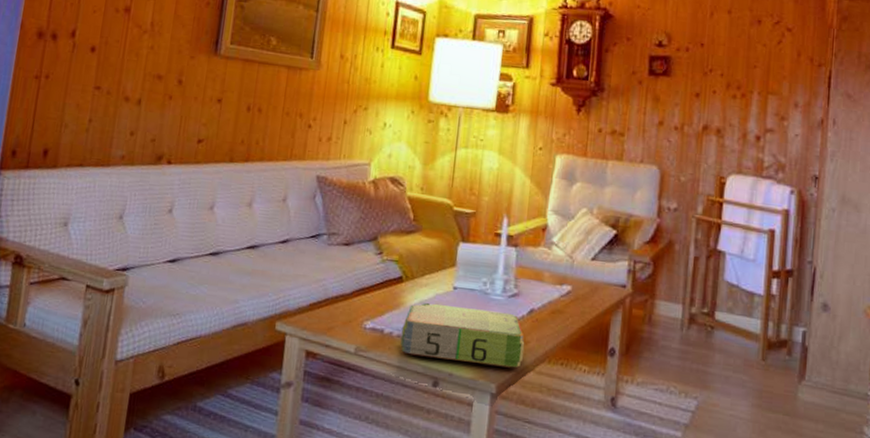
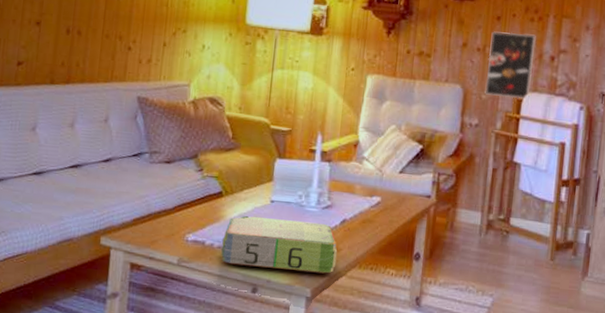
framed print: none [684,109,739,182] -> present [484,31,536,100]

